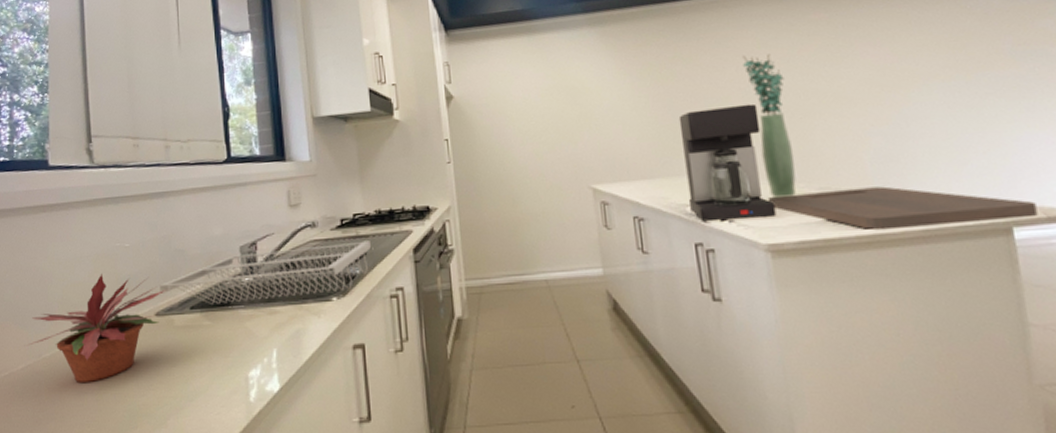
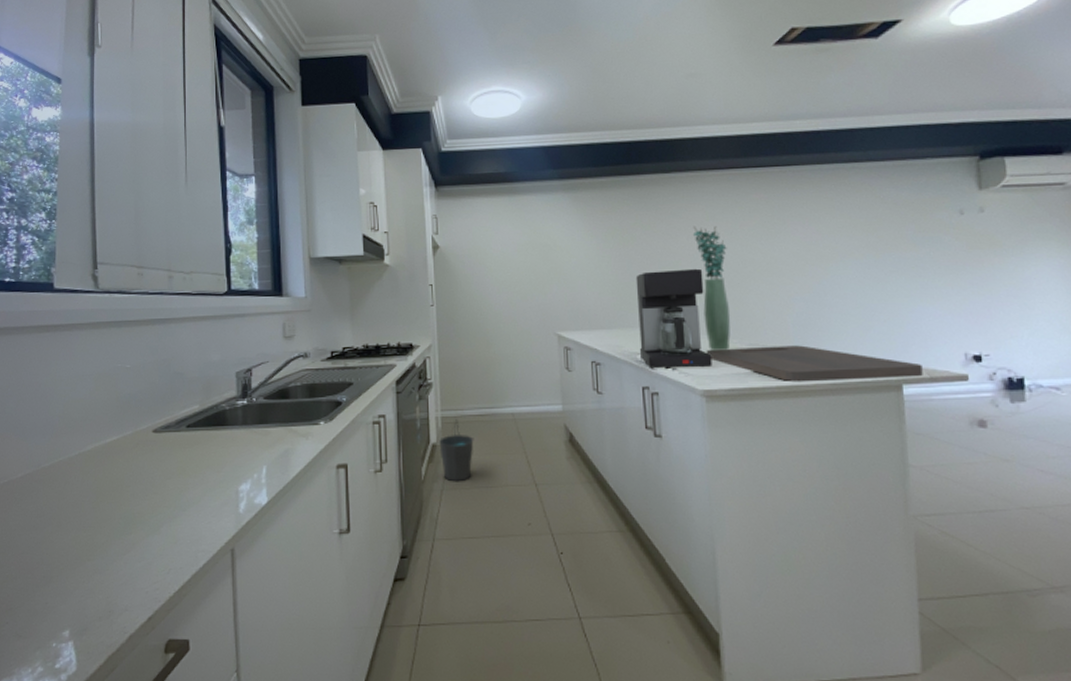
potted plant: present [26,273,166,384] -> none [26,391,164,492]
dish rack: present [159,240,371,306] -> none [158,372,357,425]
bucket: none [465,289,504,361] -> present [439,419,474,482]

